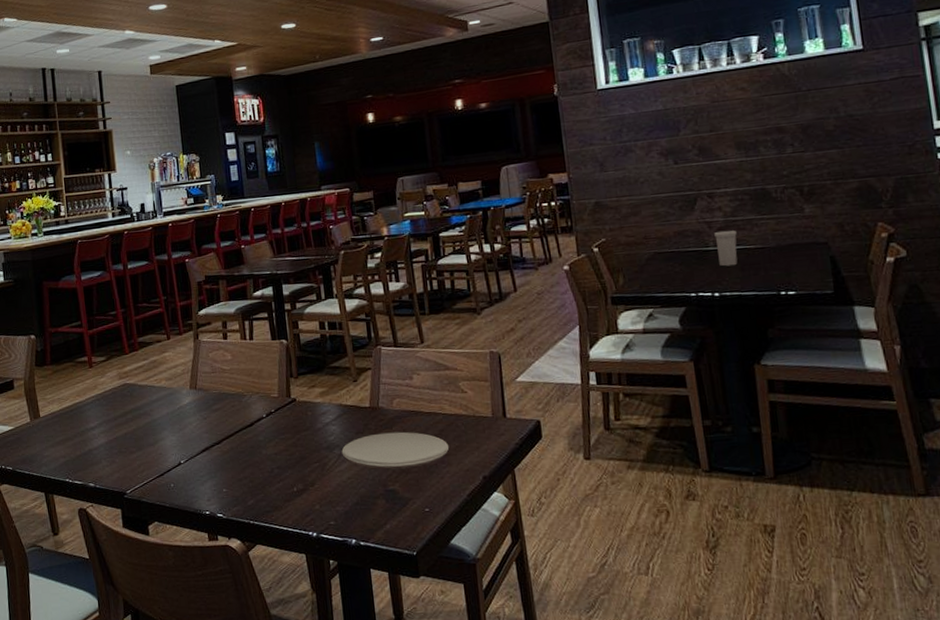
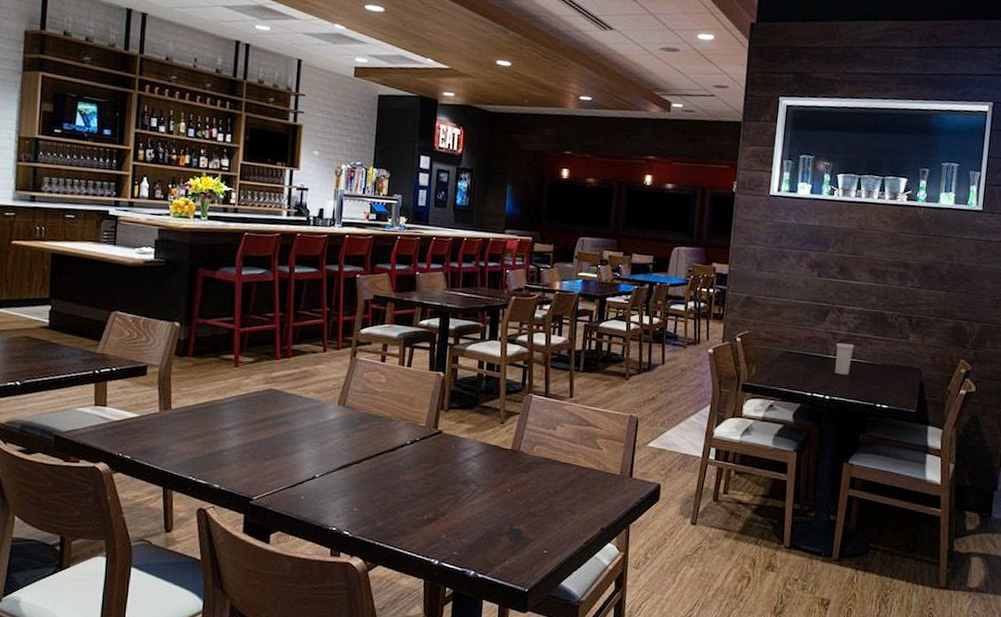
plate: present [341,431,450,469] -> none [476,475,577,511]

